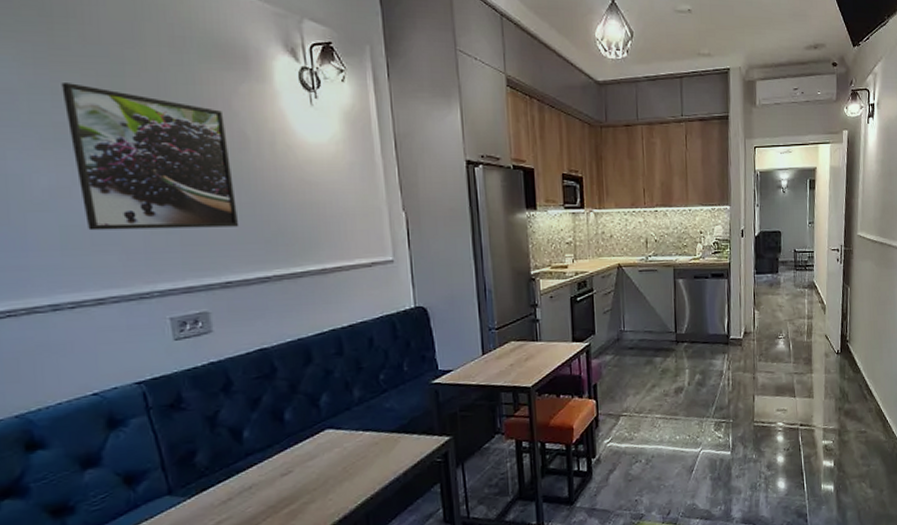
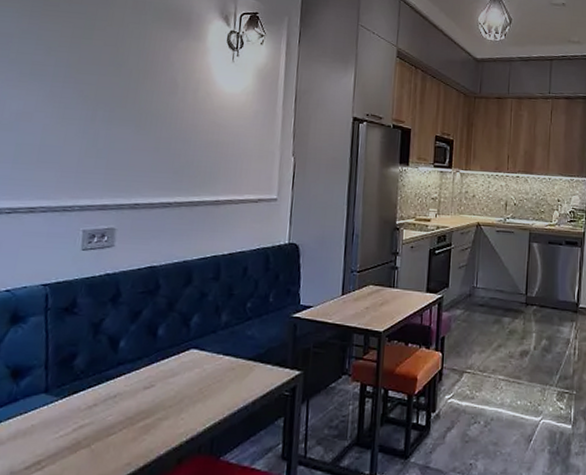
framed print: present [61,83,239,231] -> none [37,31,162,157]

